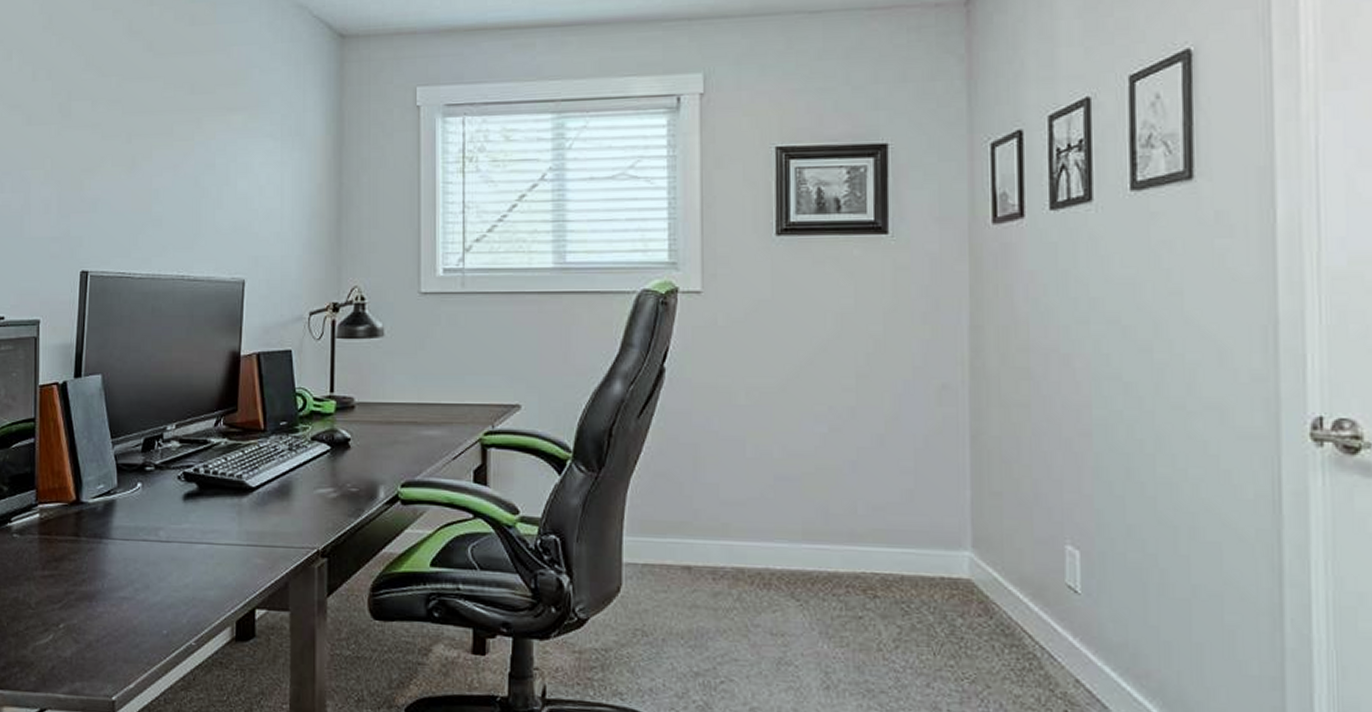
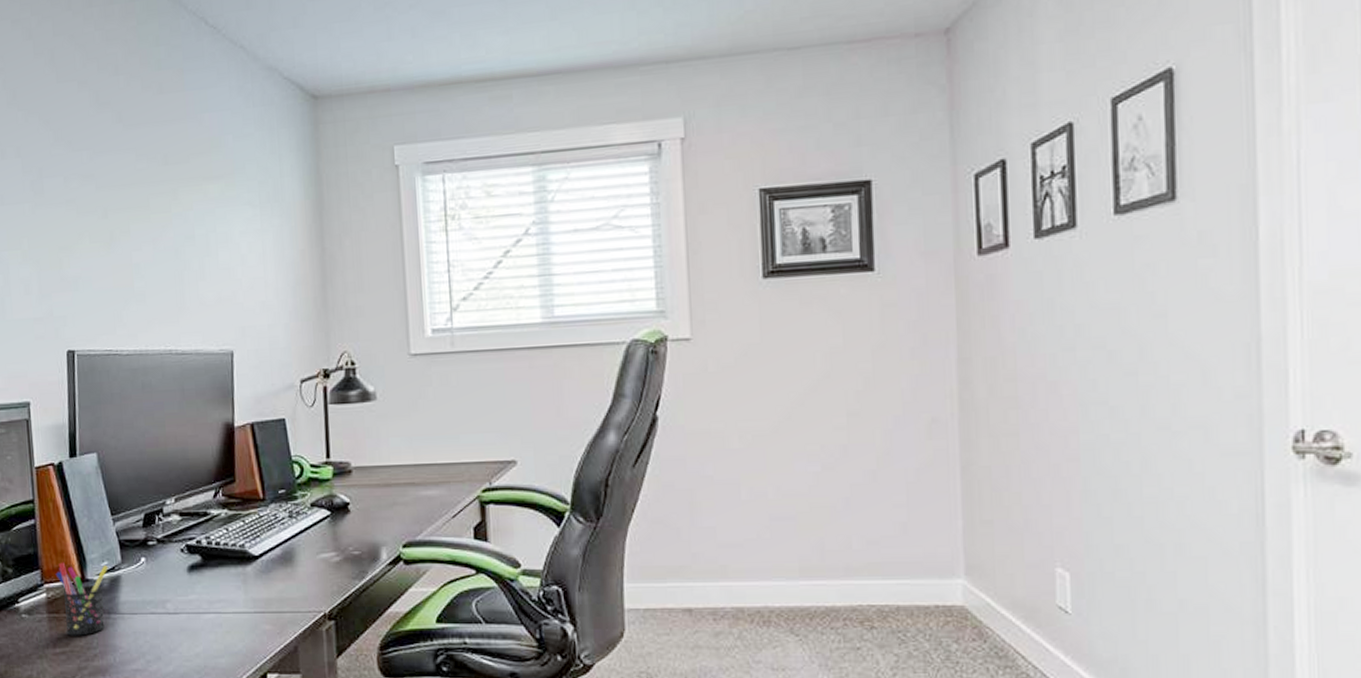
pen holder: none [50,483,104,560] -> present [55,562,108,636]

